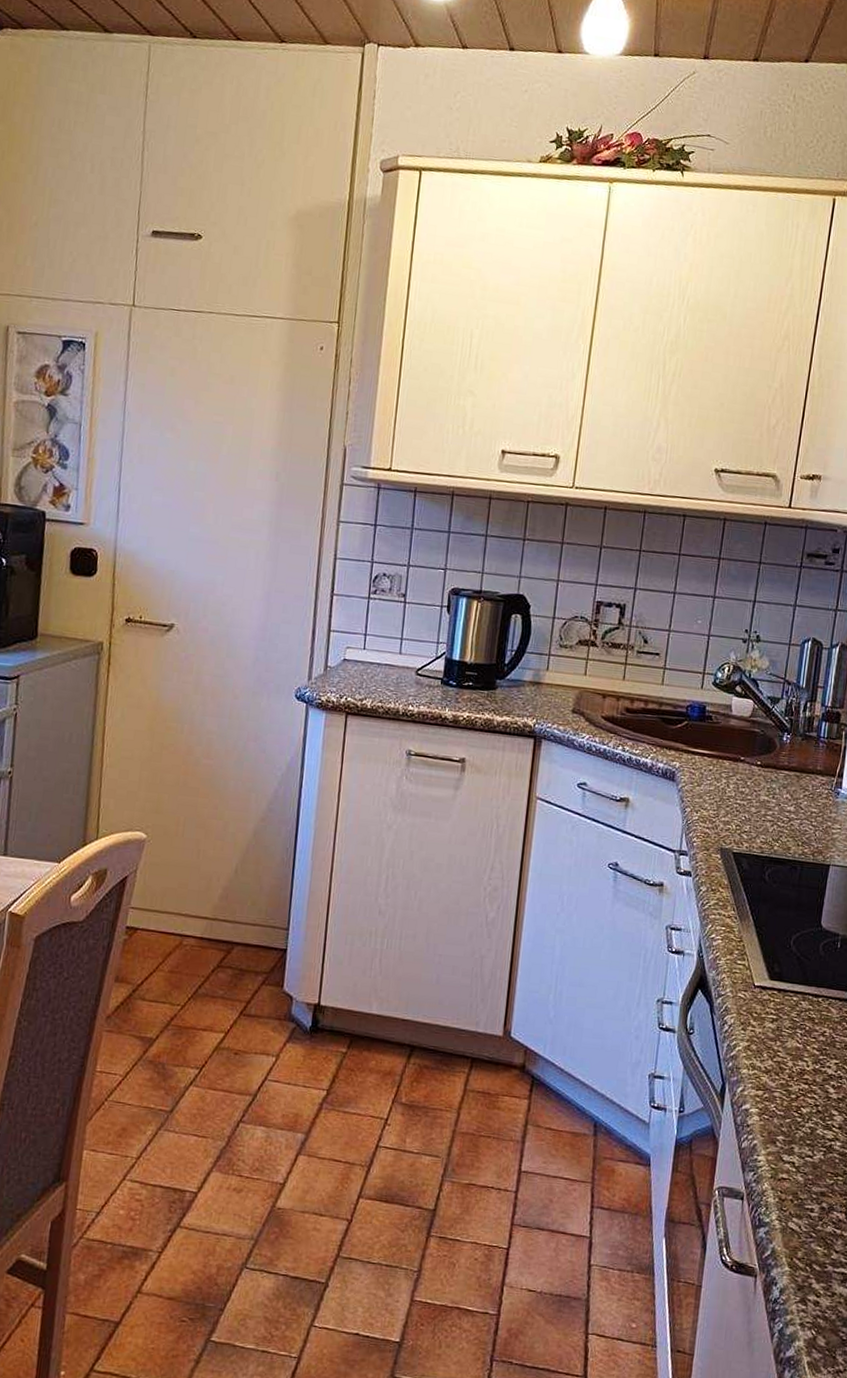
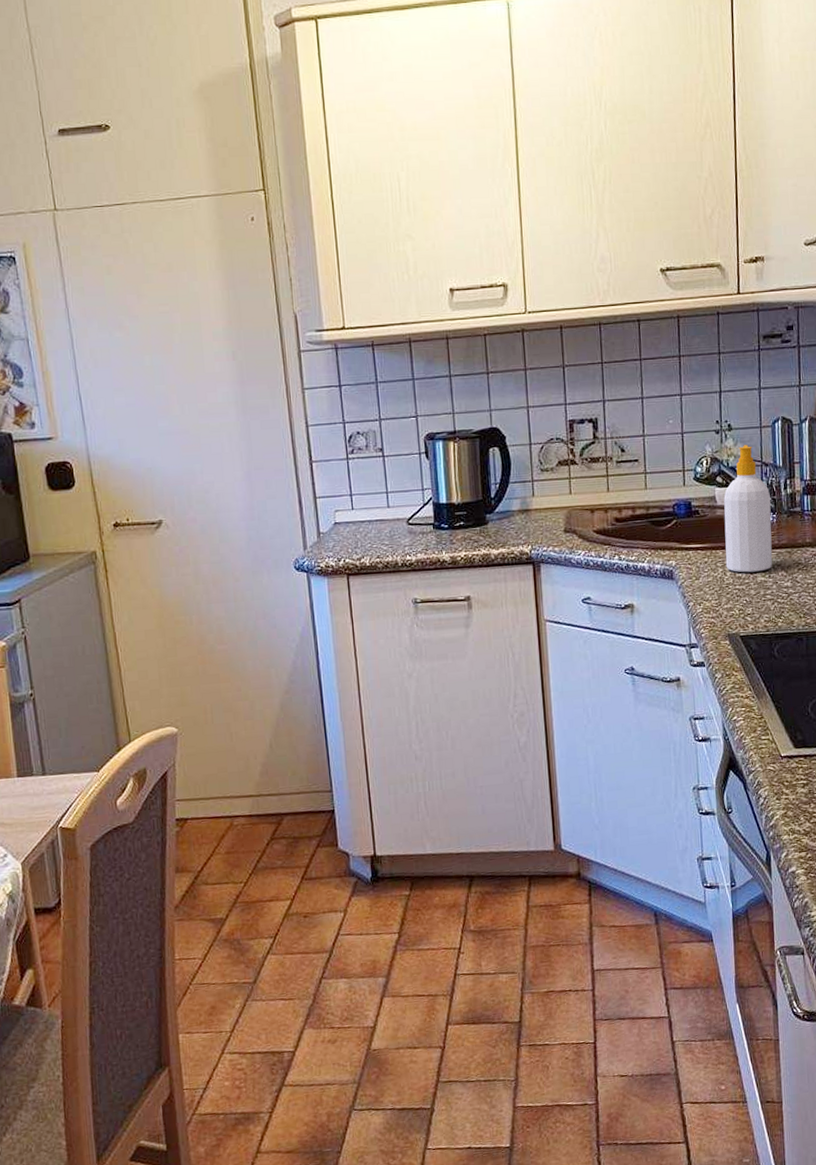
soap bottle: none [730,659,788,791] -> present [724,445,773,573]

